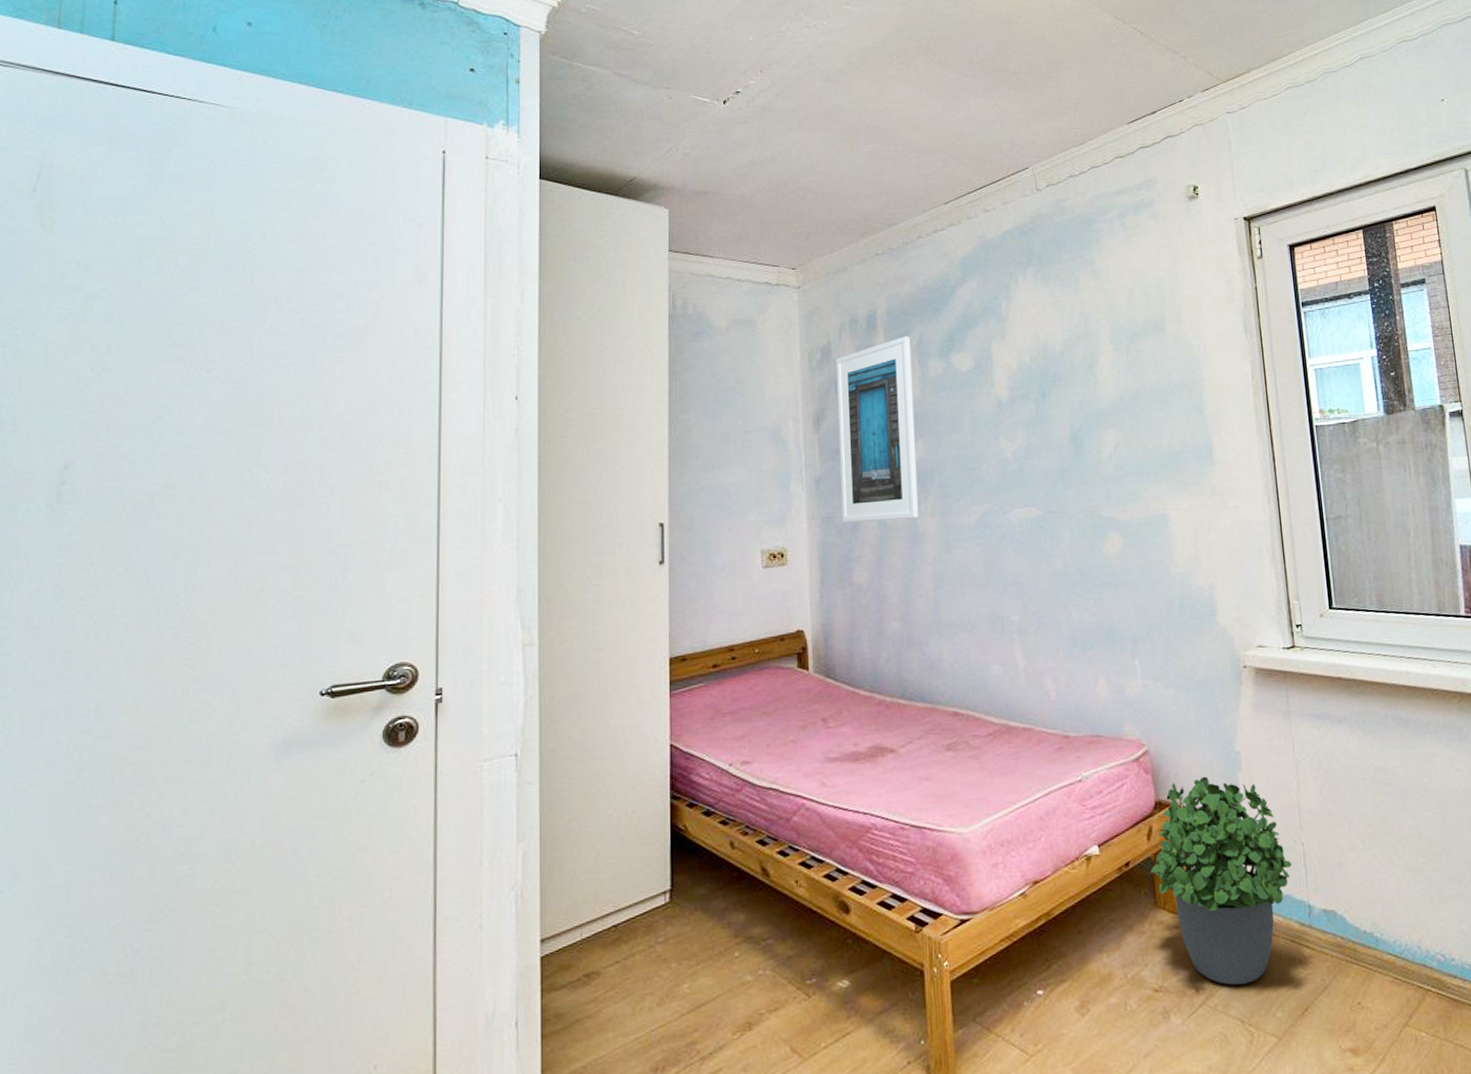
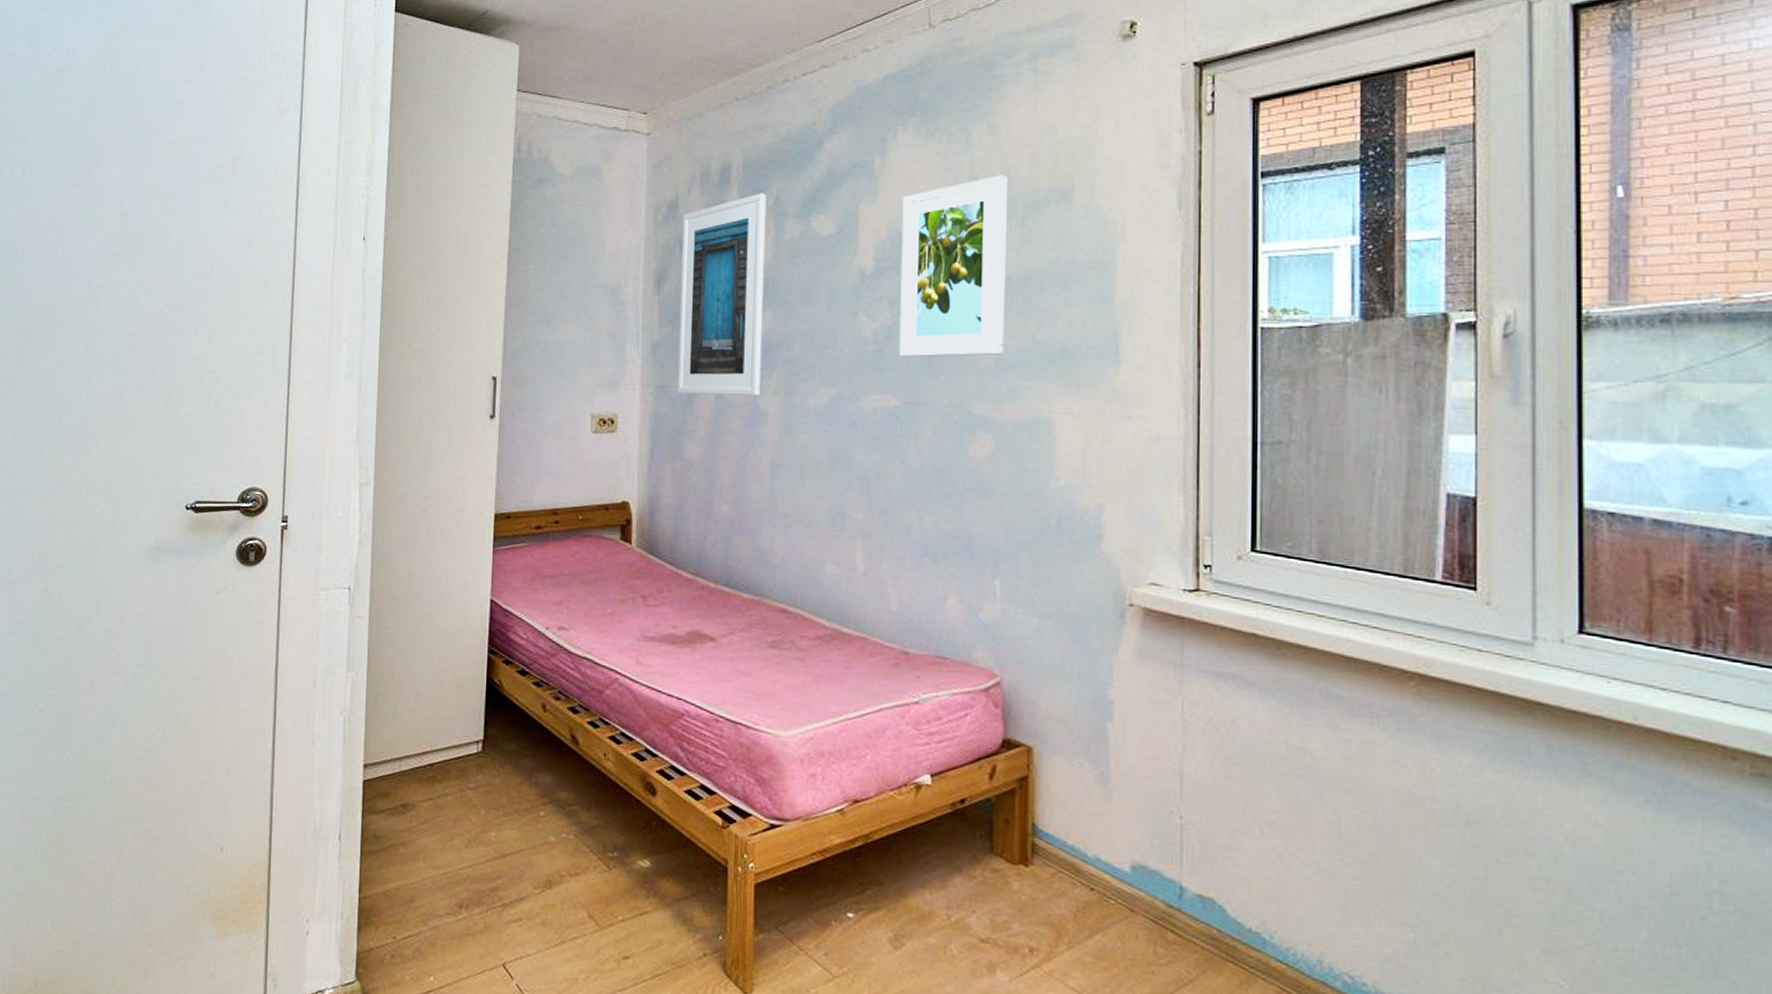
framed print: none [1028,312,1123,473] -> present [899,175,1007,358]
potted plant: present [1150,776,1292,985] -> none [989,721,1165,957]

